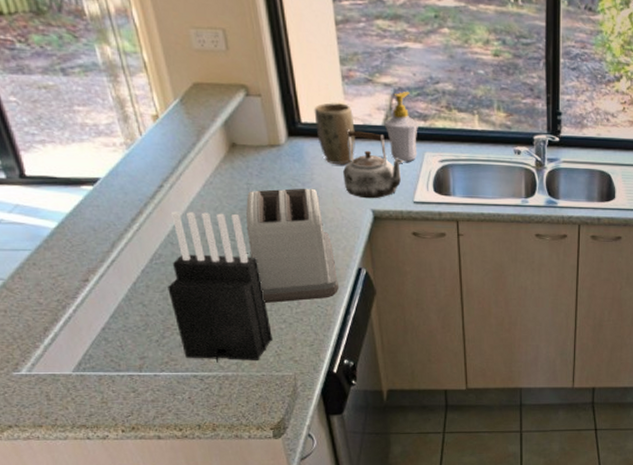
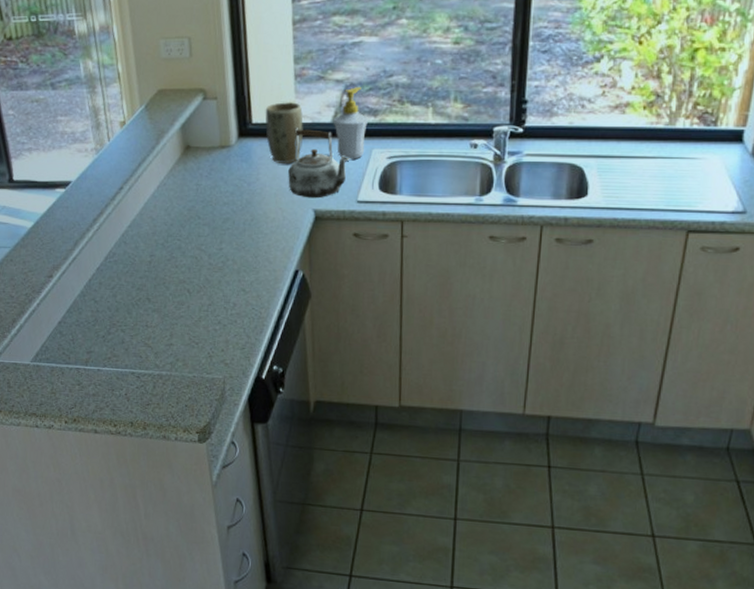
knife block: present [168,211,272,363] -> none [117,212,206,361]
toaster: present [246,188,338,303] -> none [192,188,274,304]

